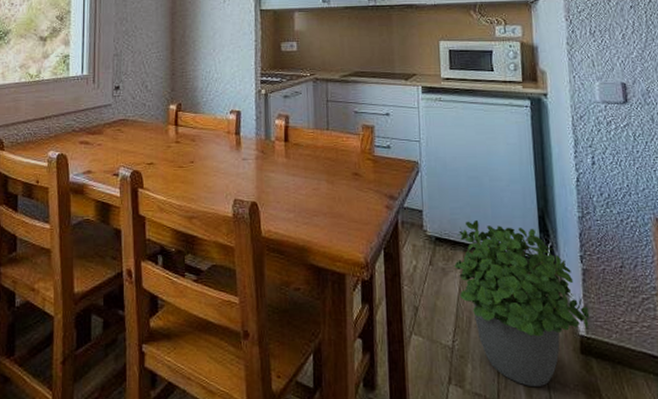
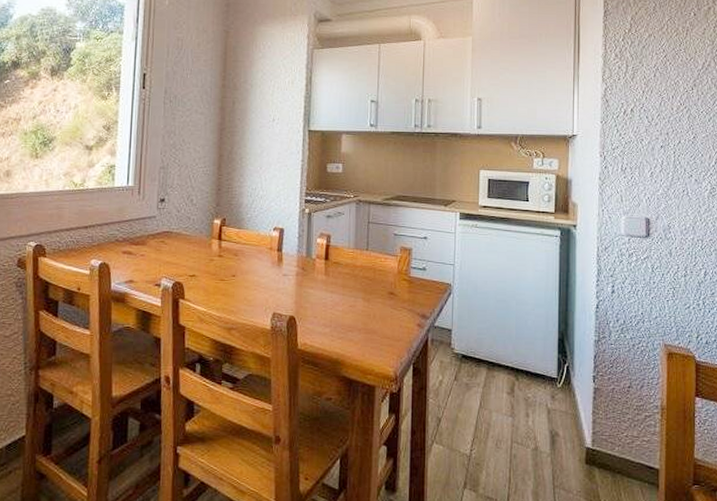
potted plant: present [452,219,590,388] -> none [475,340,597,493]

